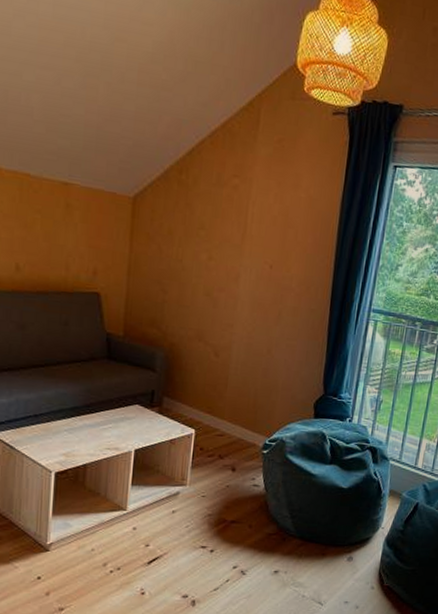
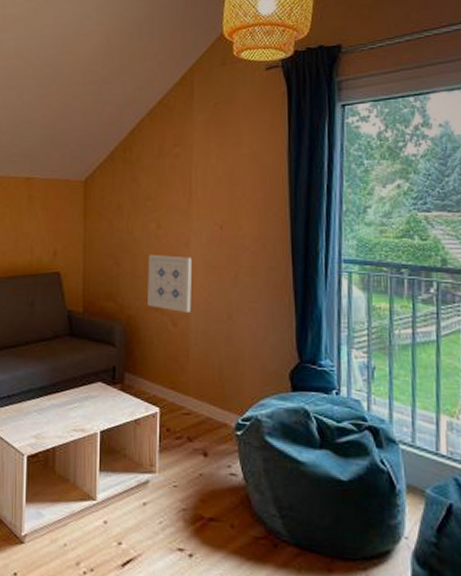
wall art: none [192,284,241,344] -> present [148,254,193,312]

